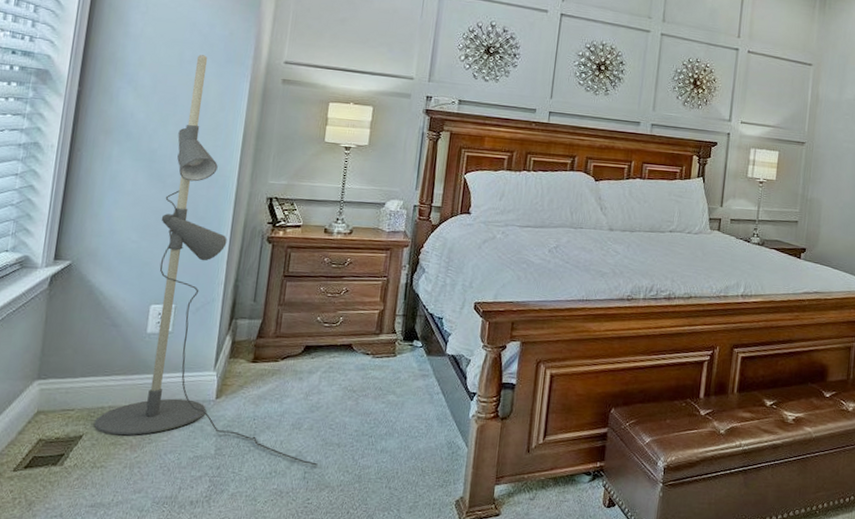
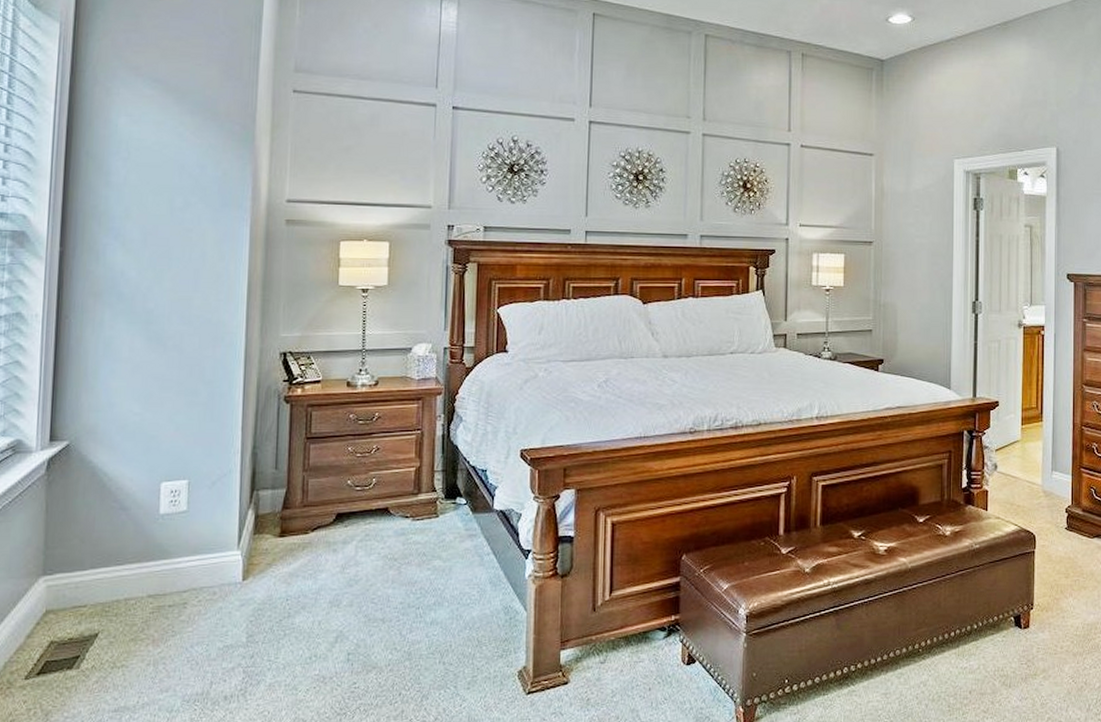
floor lamp: present [94,55,318,466] -> none [110,200,362,646]

